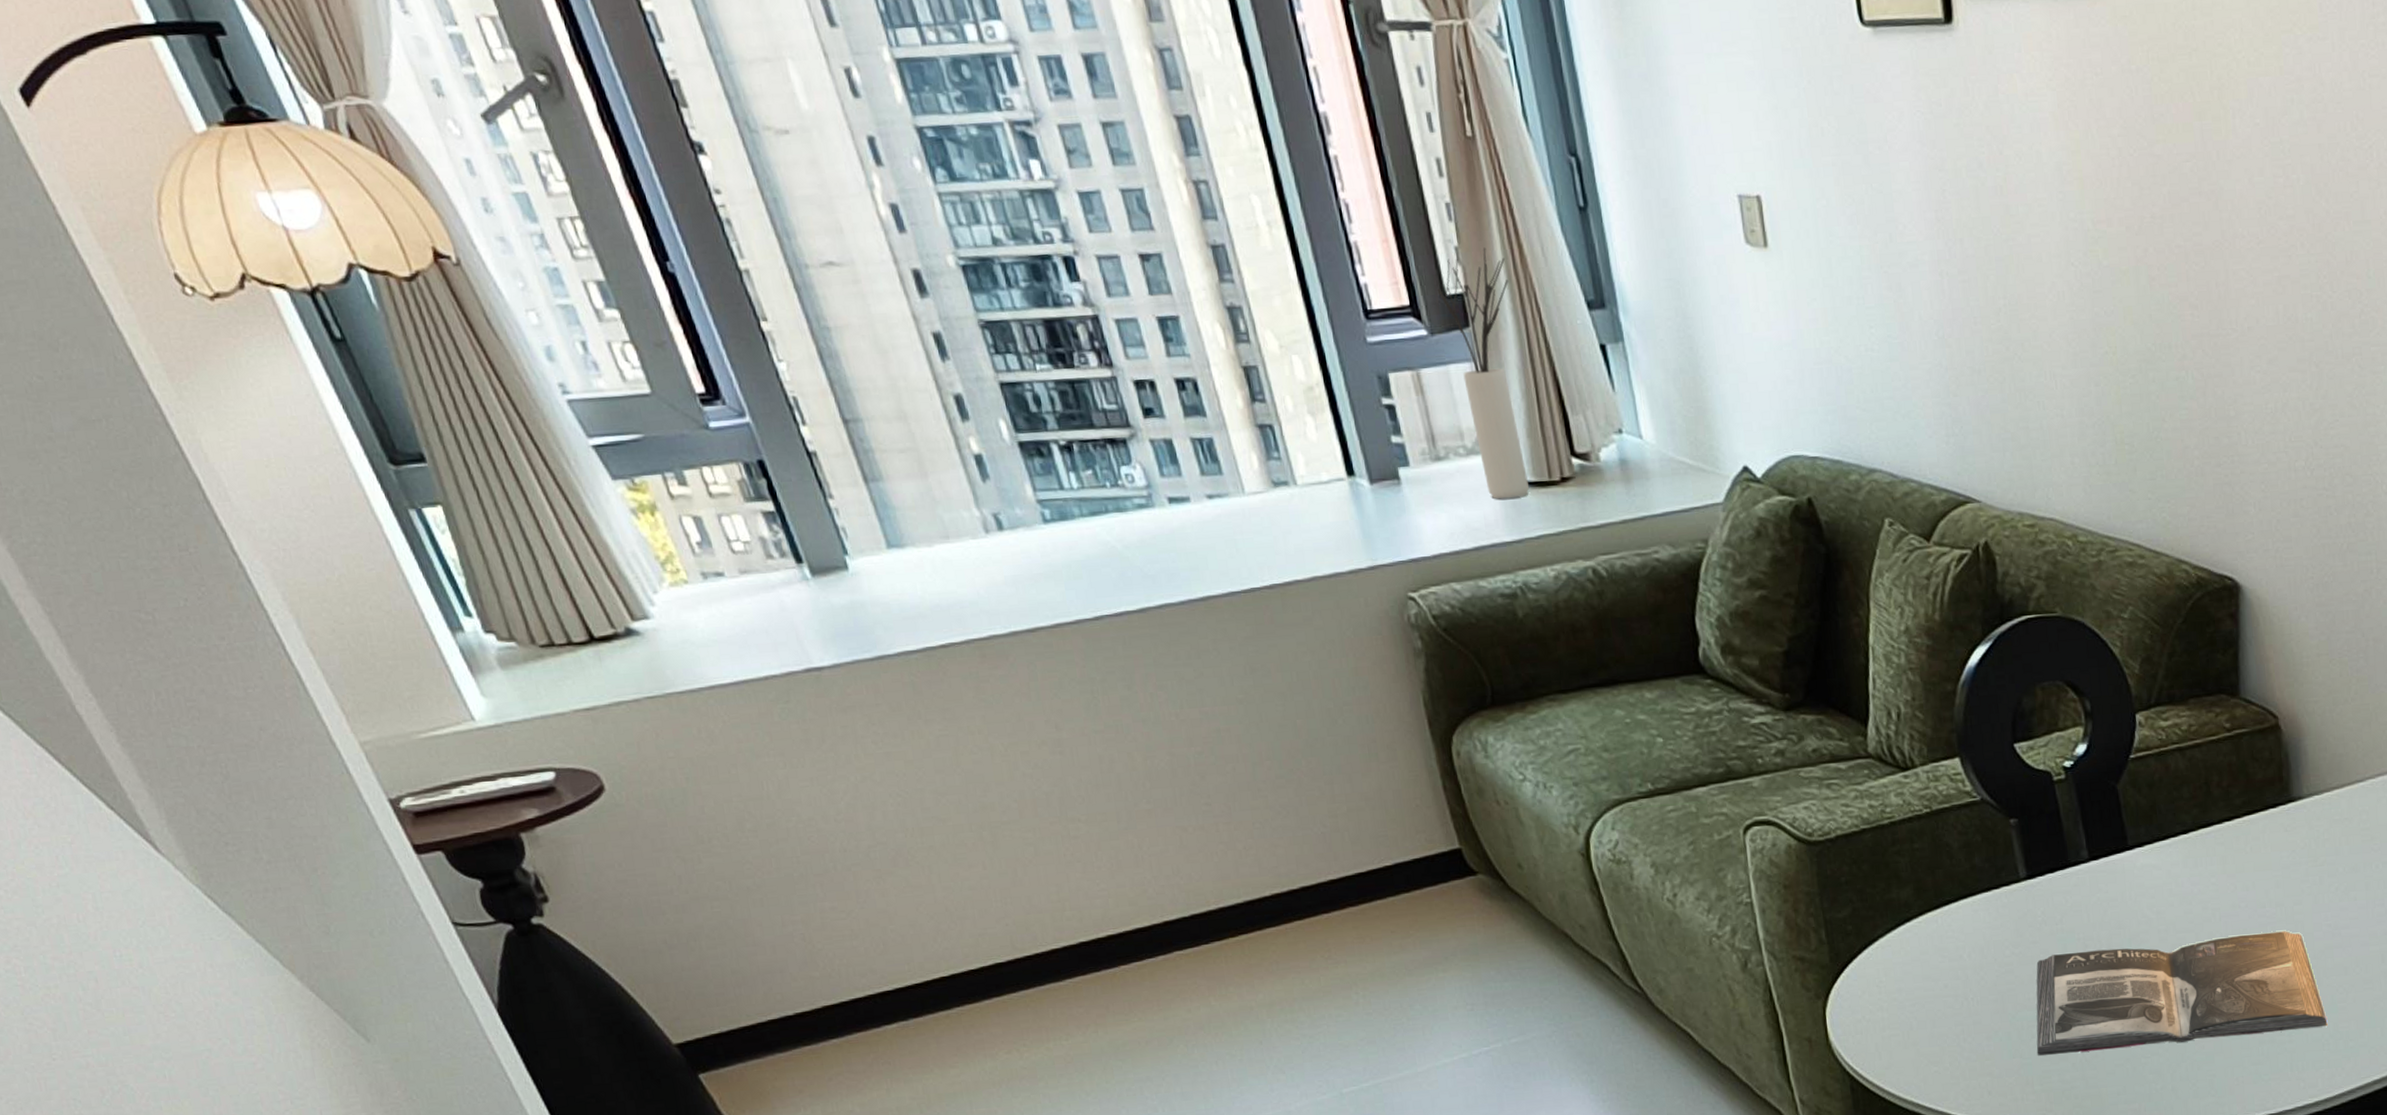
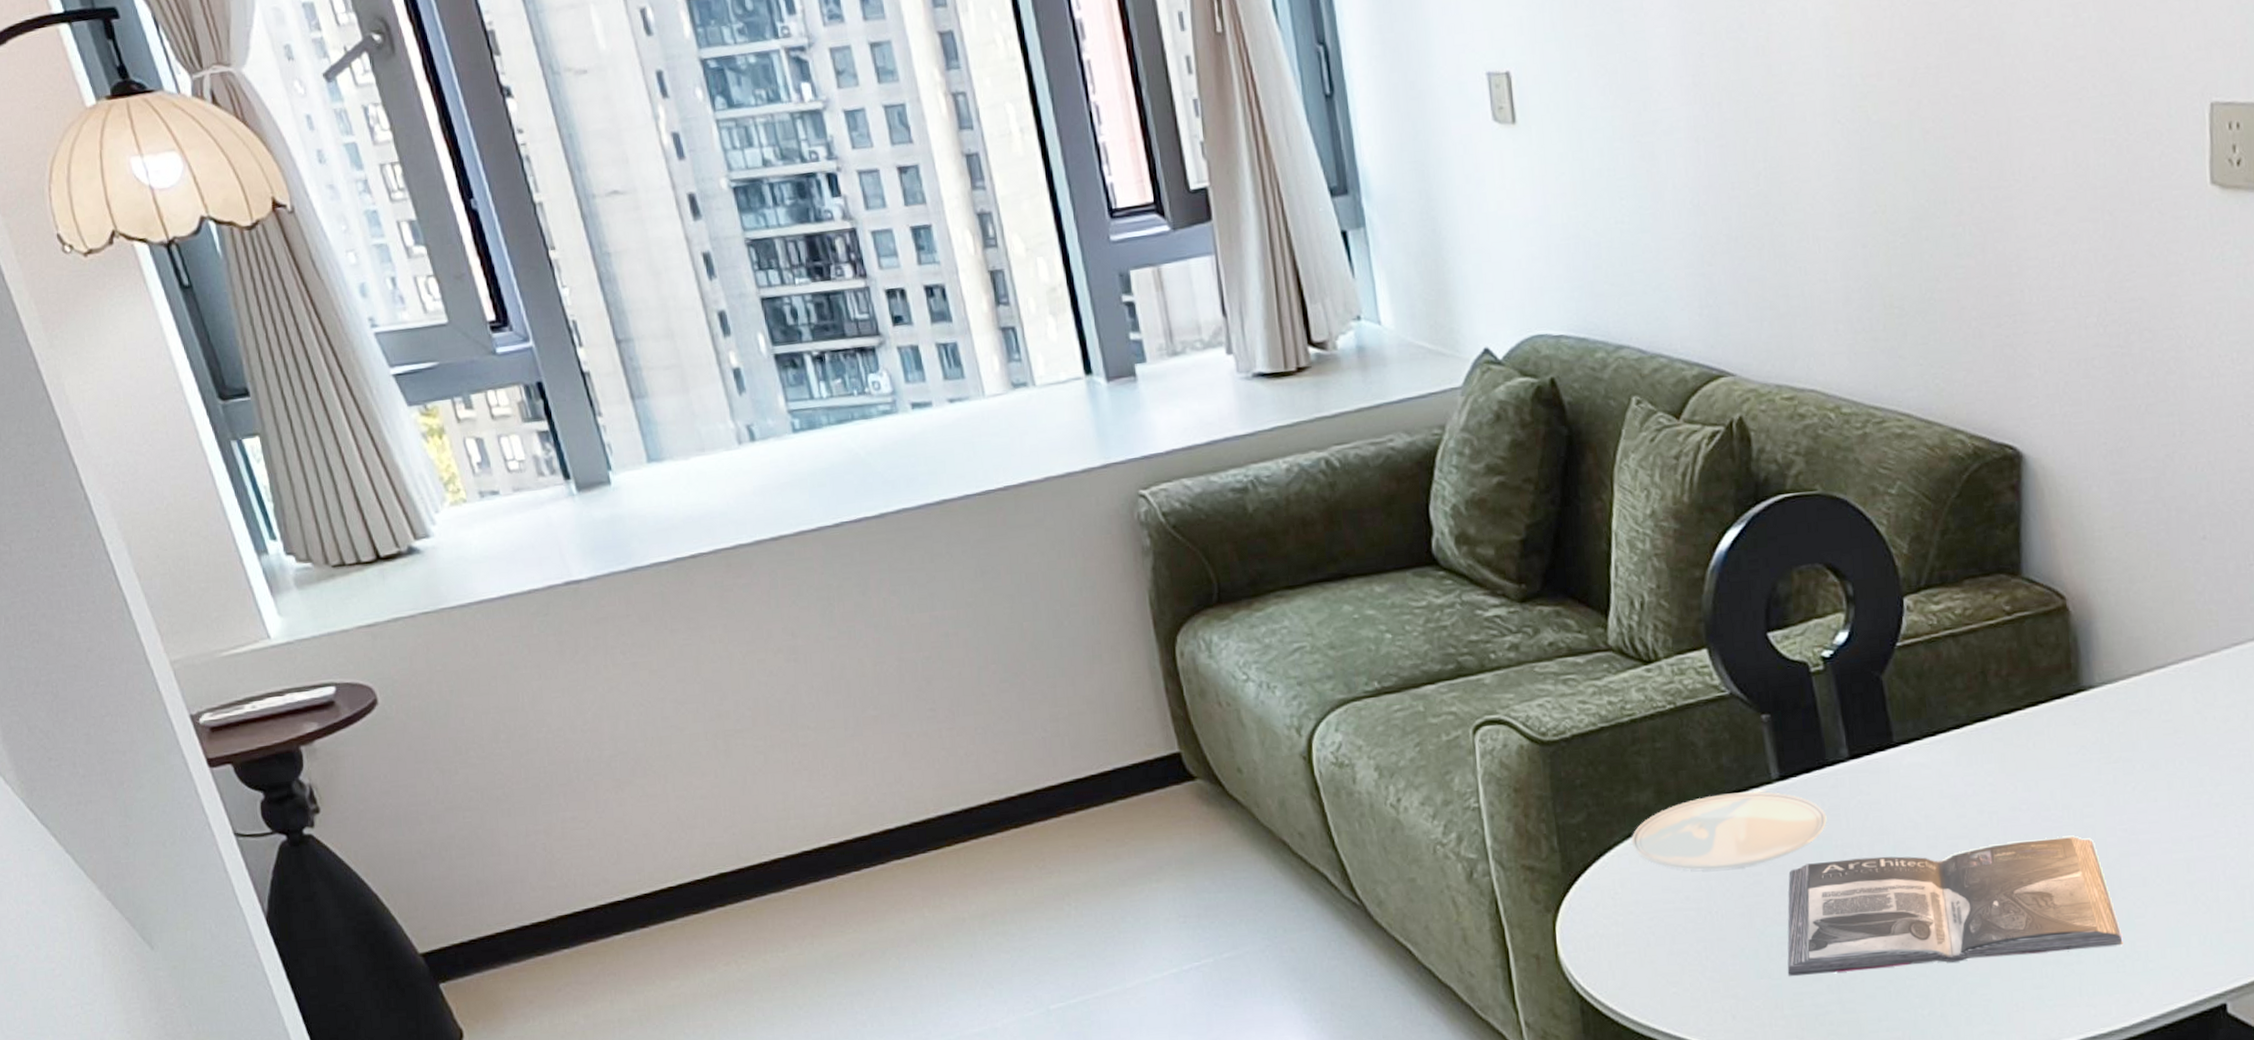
vase: present [1437,247,1530,499] -> none [1181,140,1265,392]
plate: none [1893,889,2070,961] -> present [1631,791,1827,871]

